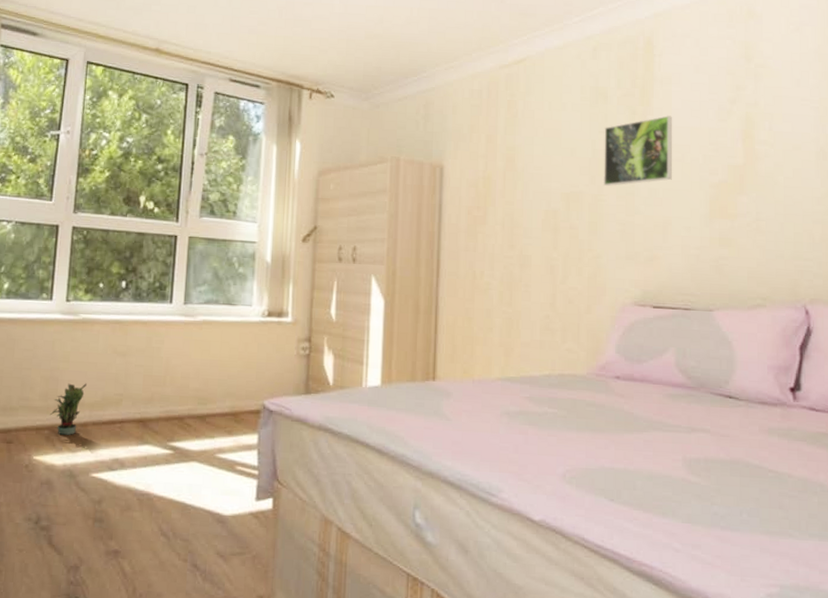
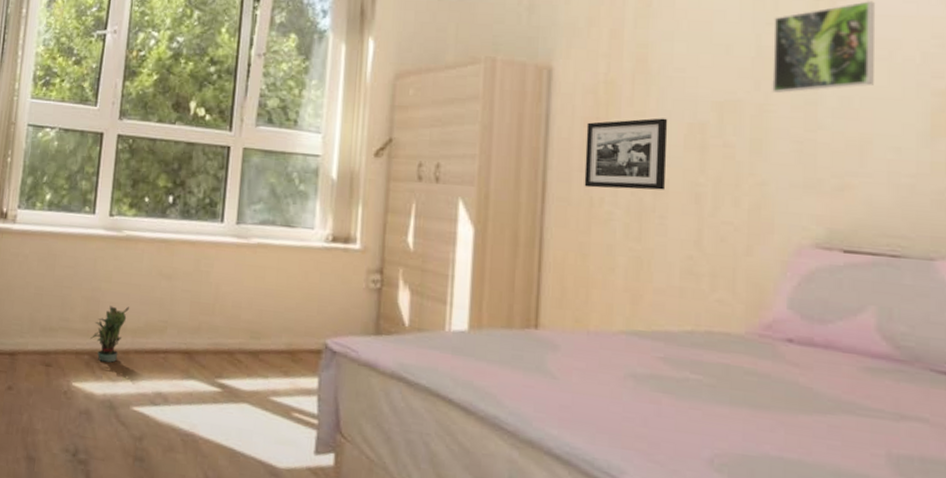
picture frame: none [469,206,530,264] -> present [584,118,668,190]

